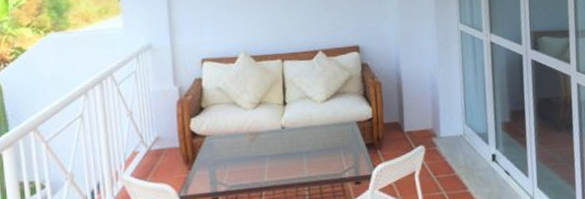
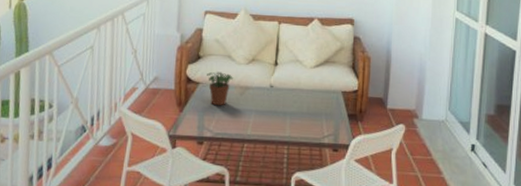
potted plant: none [212,121,241,158] -> present [207,72,233,106]

